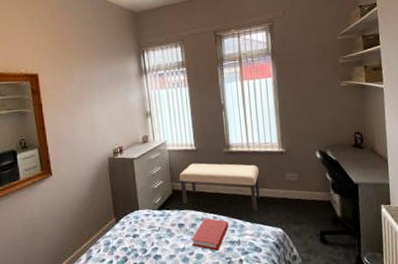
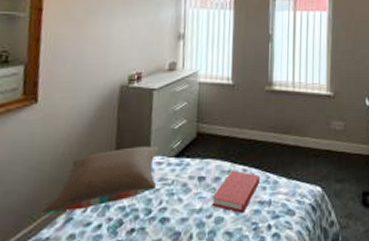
pillow: none [70,202,148,254] -> present [42,146,159,215]
bench: present [179,163,261,211] -> none [207,101,303,164]

